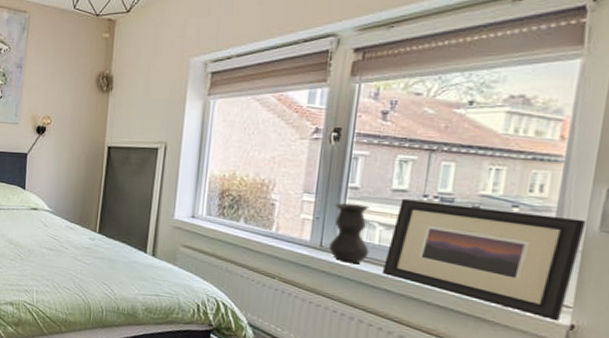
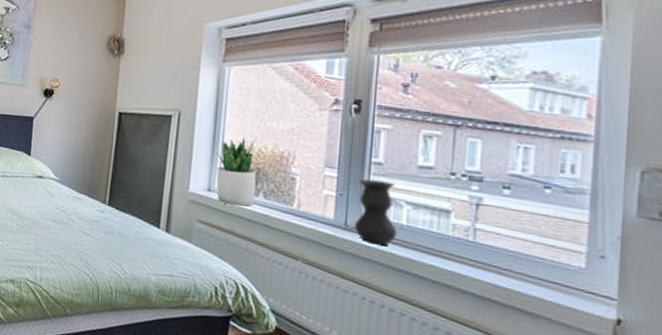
planter: none [200,167,239,232] -> present [216,137,257,207]
picture frame: present [381,198,587,322] -> none [411,176,623,315]

